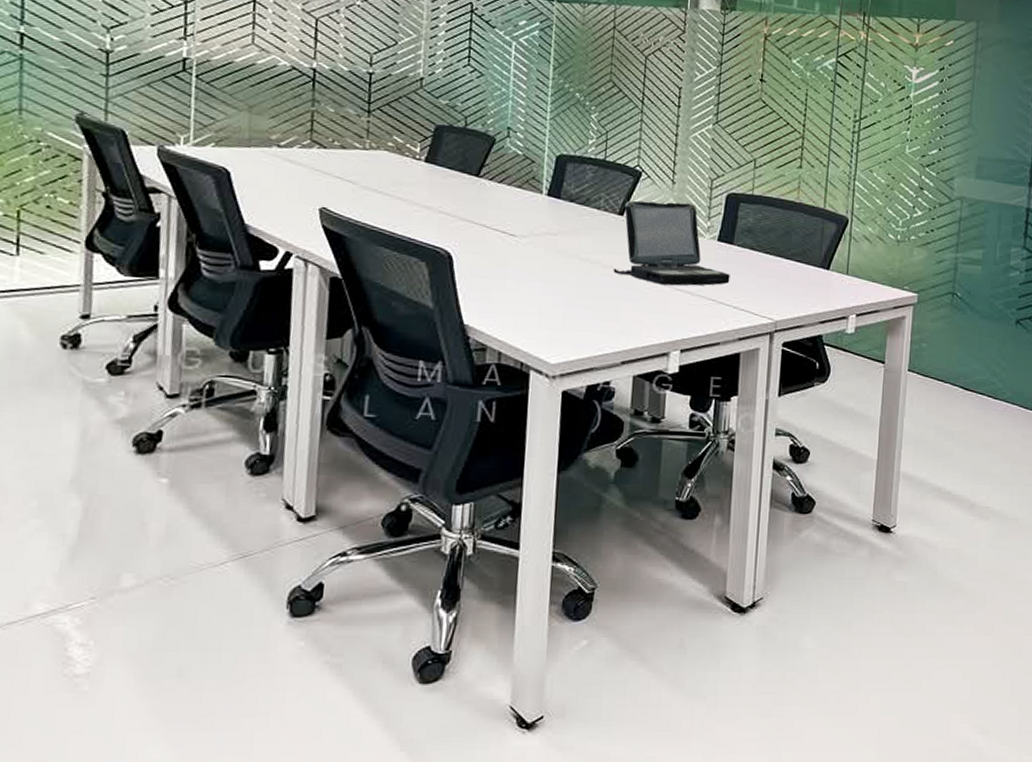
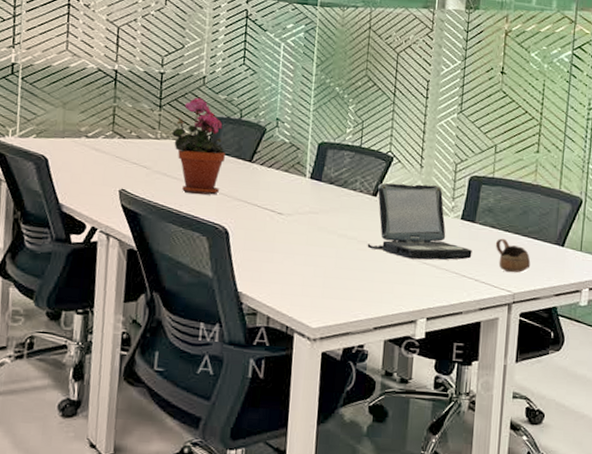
potted plant: none [382,102,448,214] -> present [171,97,225,195]
cup: none [755,261,794,299] -> present [495,238,531,273]

